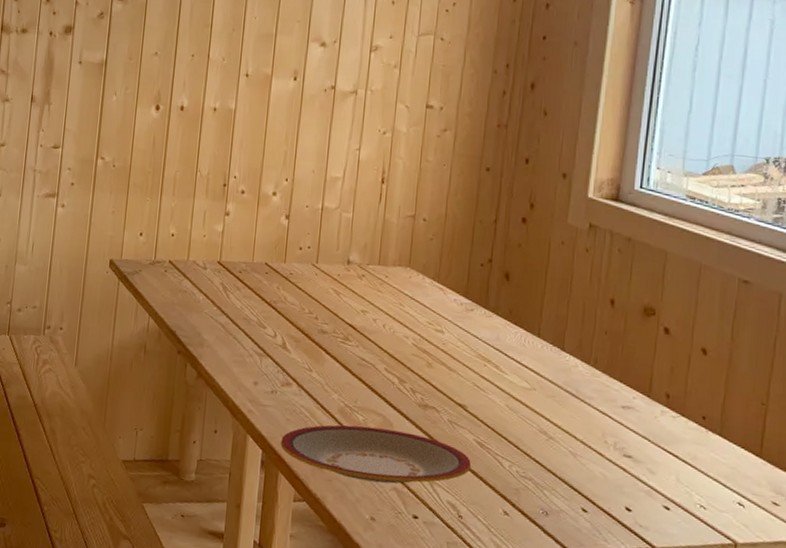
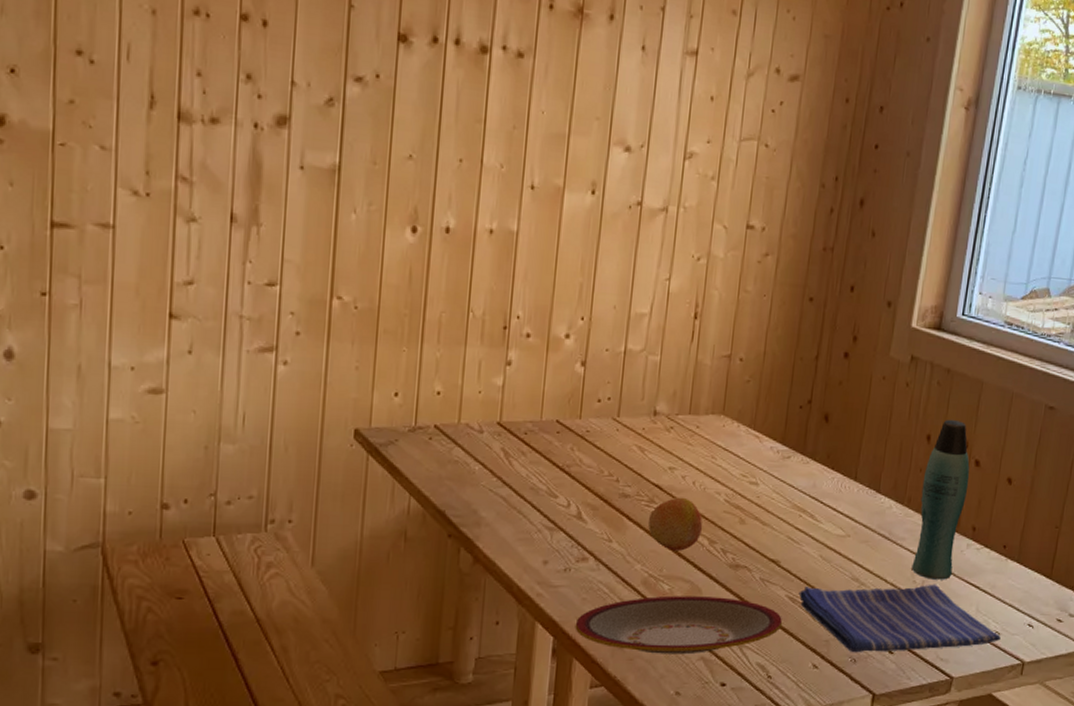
fruit: none [343,337,393,387] -> present [647,497,703,551]
dish towel: none [486,433,707,518] -> present [798,584,1001,653]
bottle: none [602,285,659,444] -> present [911,419,970,580]

